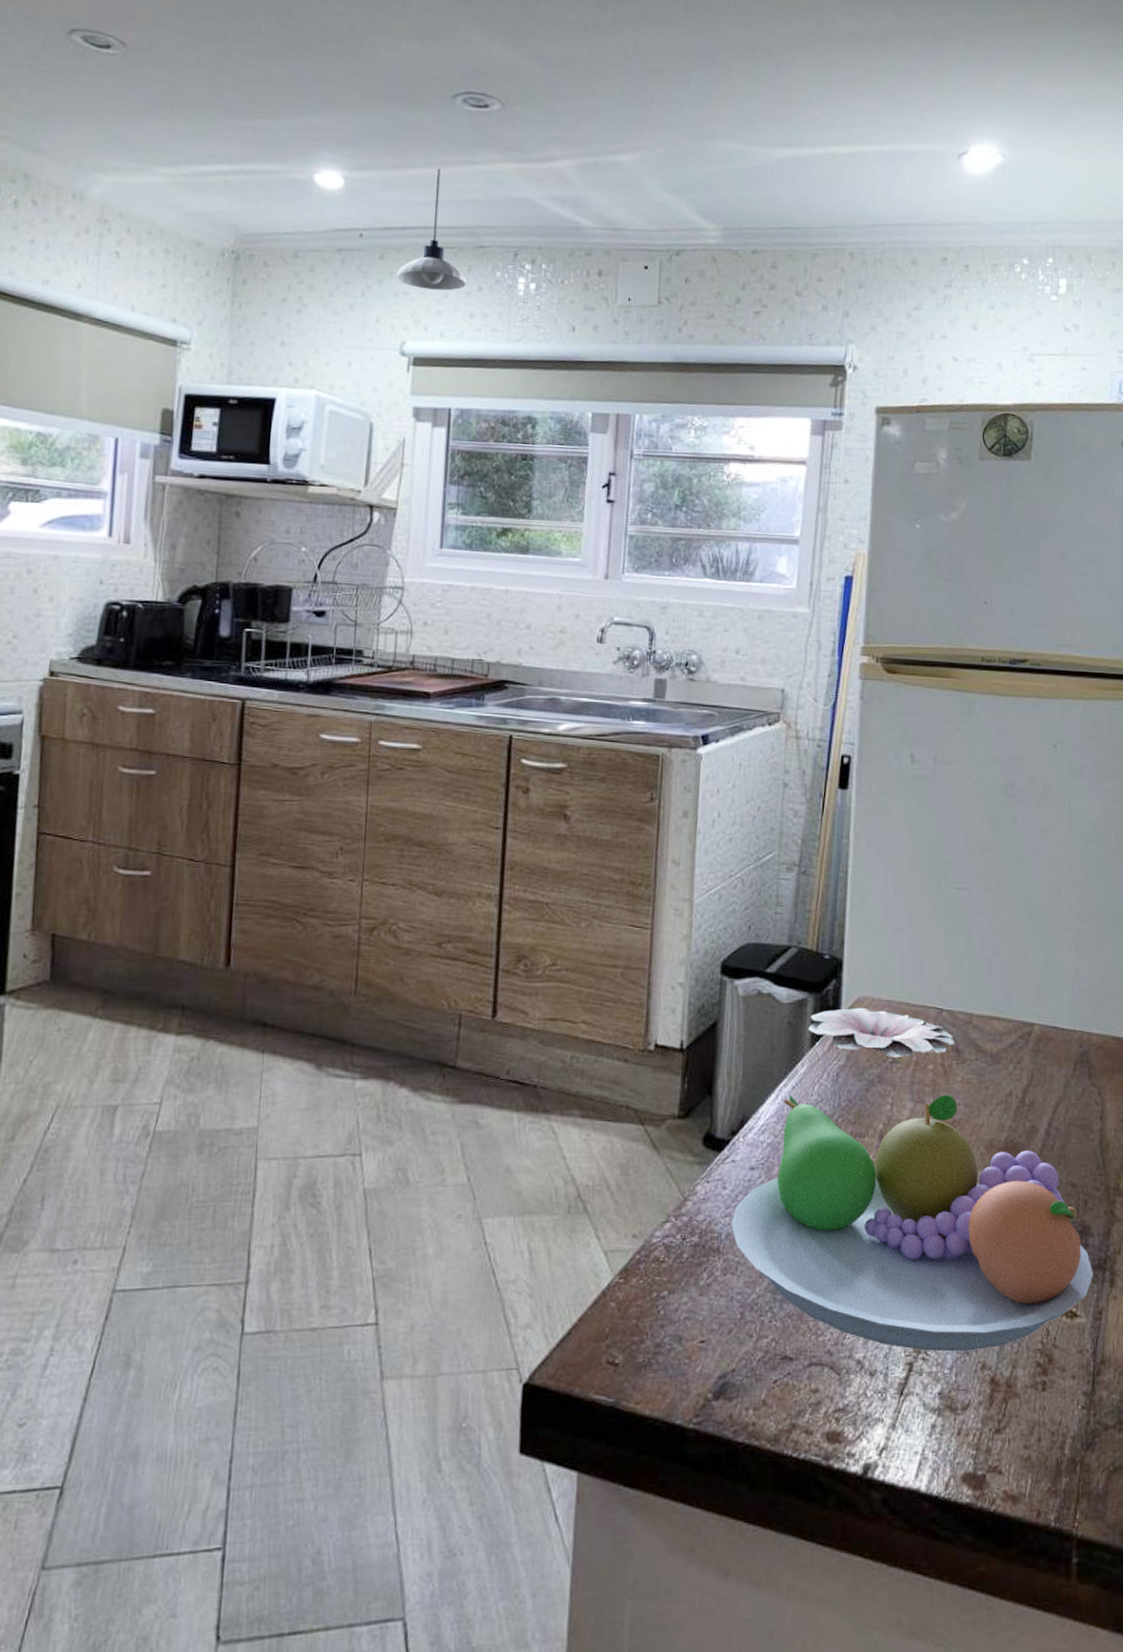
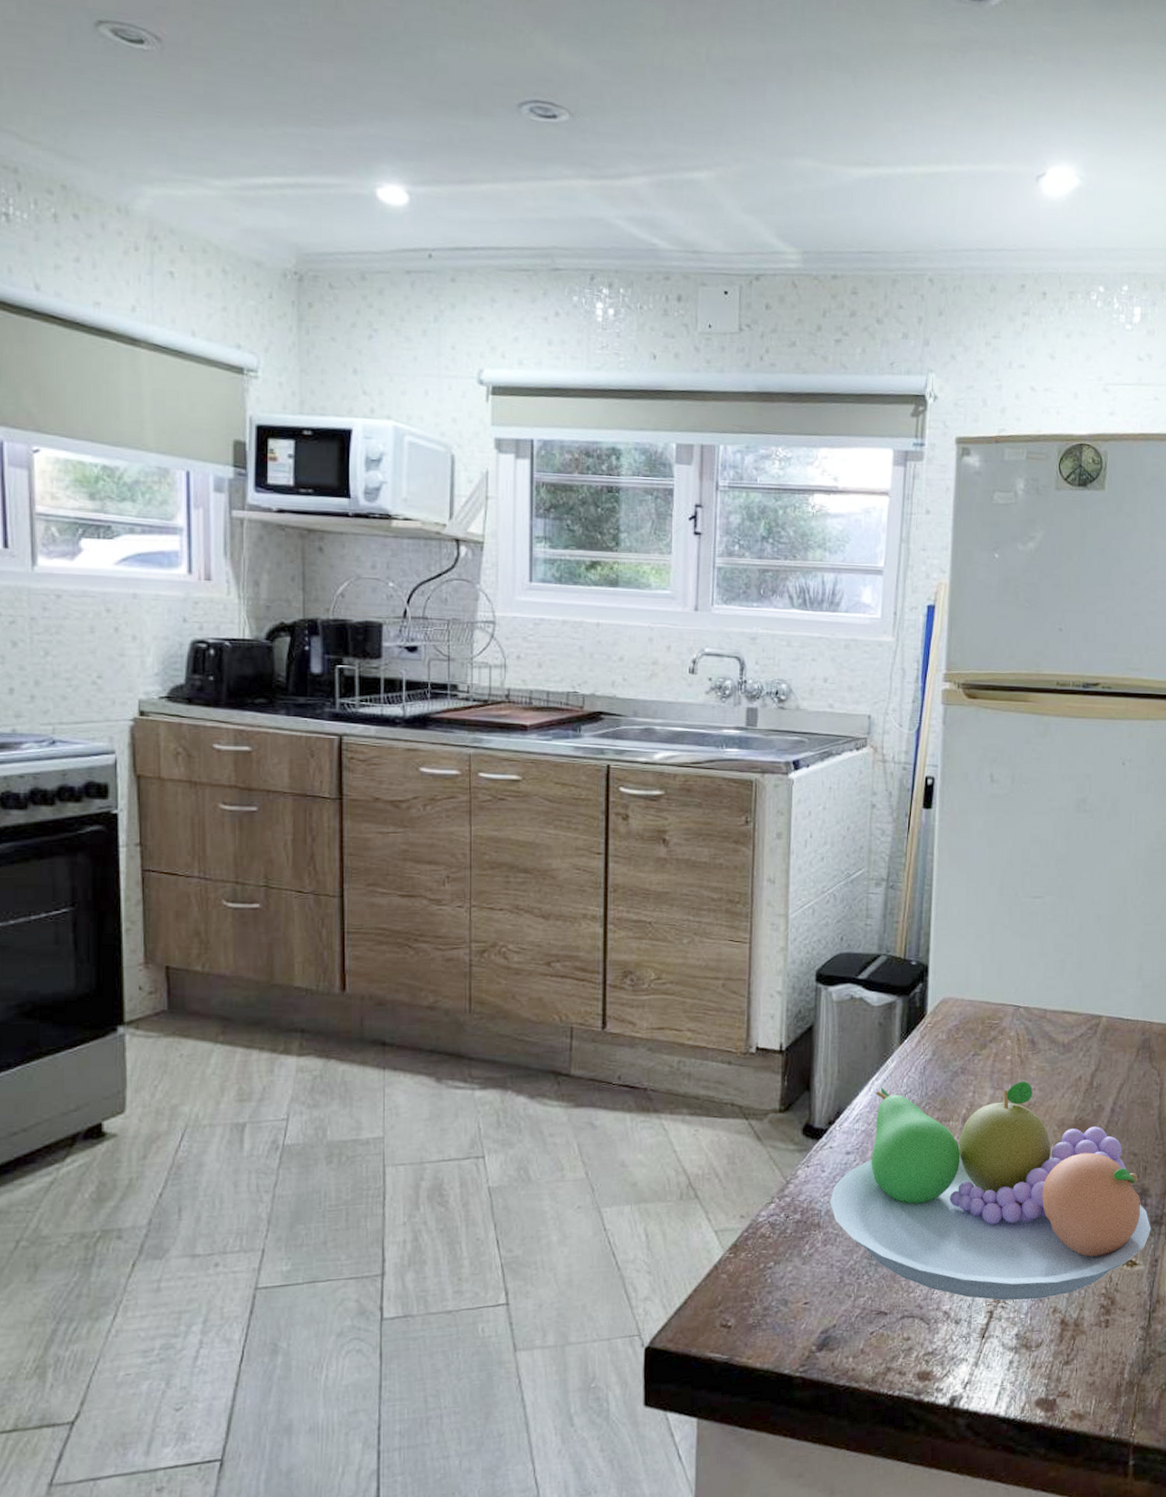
pendant light: present [396,169,467,291] -> none [469,184,543,316]
flower: present [808,1007,954,1057] -> none [897,1007,1030,1050]

